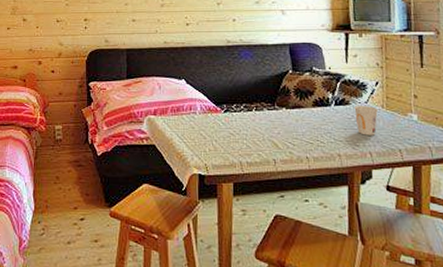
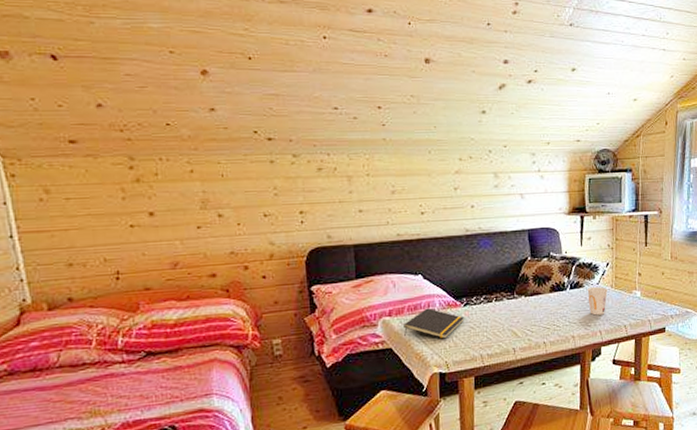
notepad: none [167,111,224,142] -> present [404,308,464,339]

